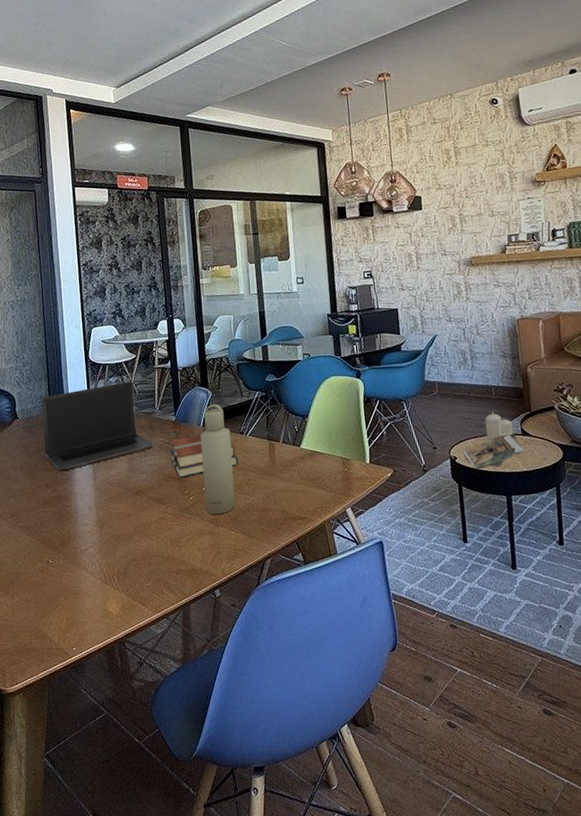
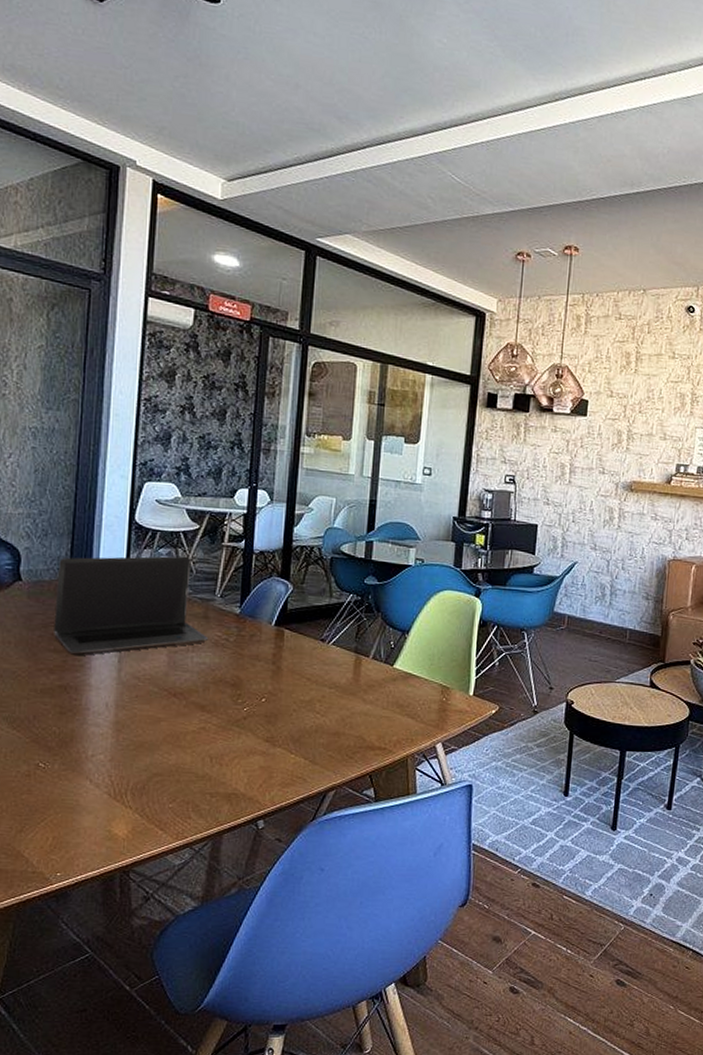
books: present [170,434,239,478] -> none [226,634,313,684]
bottle: present [200,404,236,515] -> none [261,600,309,733]
magazine: present [462,433,525,469] -> none [580,684,650,718]
candle: present [484,411,514,441] -> none [611,657,642,688]

